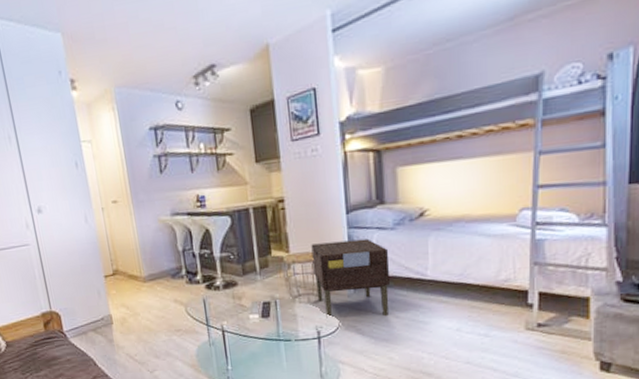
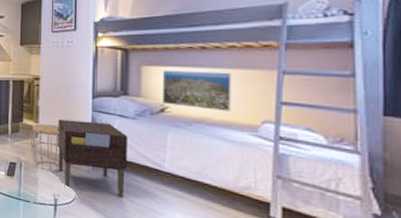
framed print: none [419,160,490,208] -> present [162,70,231,111]

